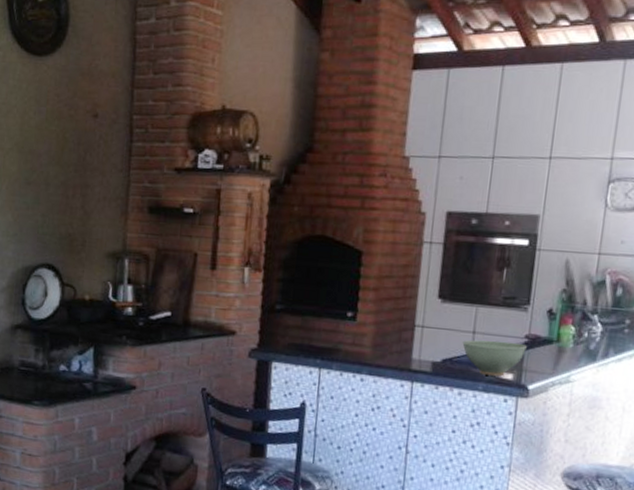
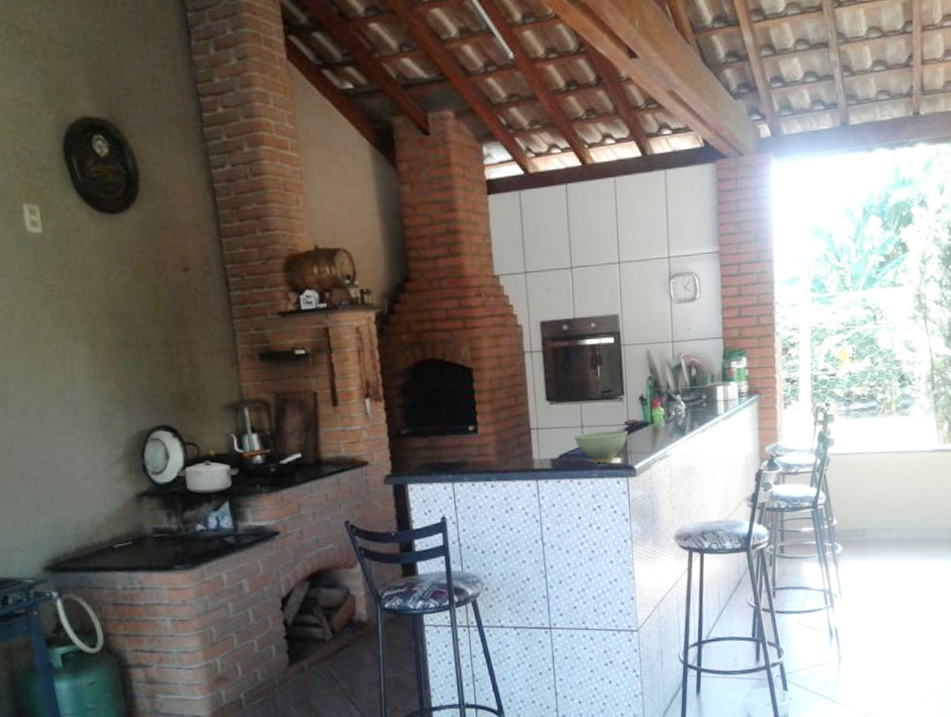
cooking pot: none [51,304,110,337] -> present [177,460,240,493]

